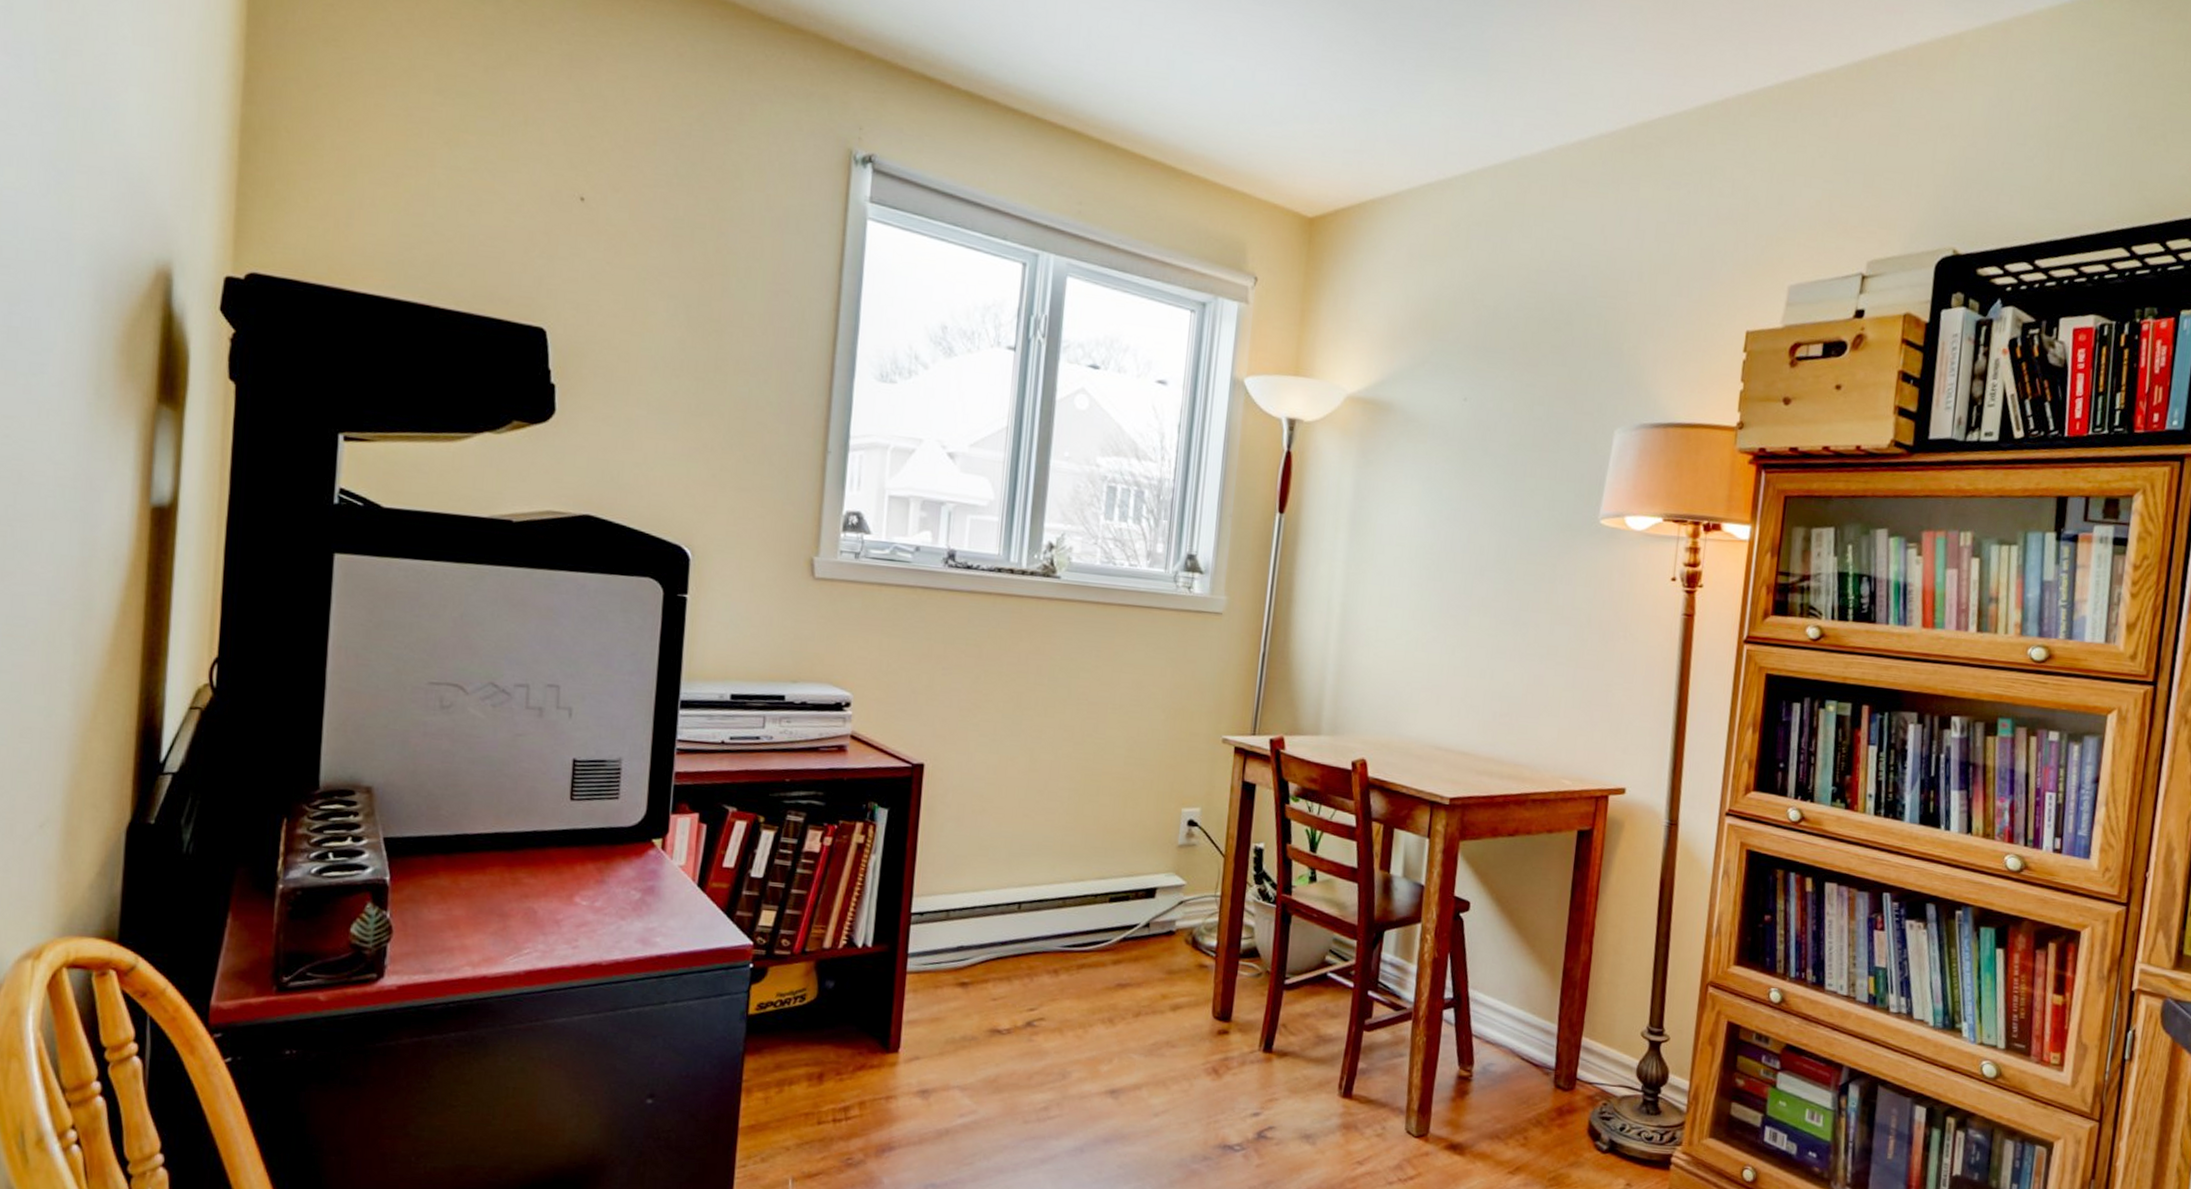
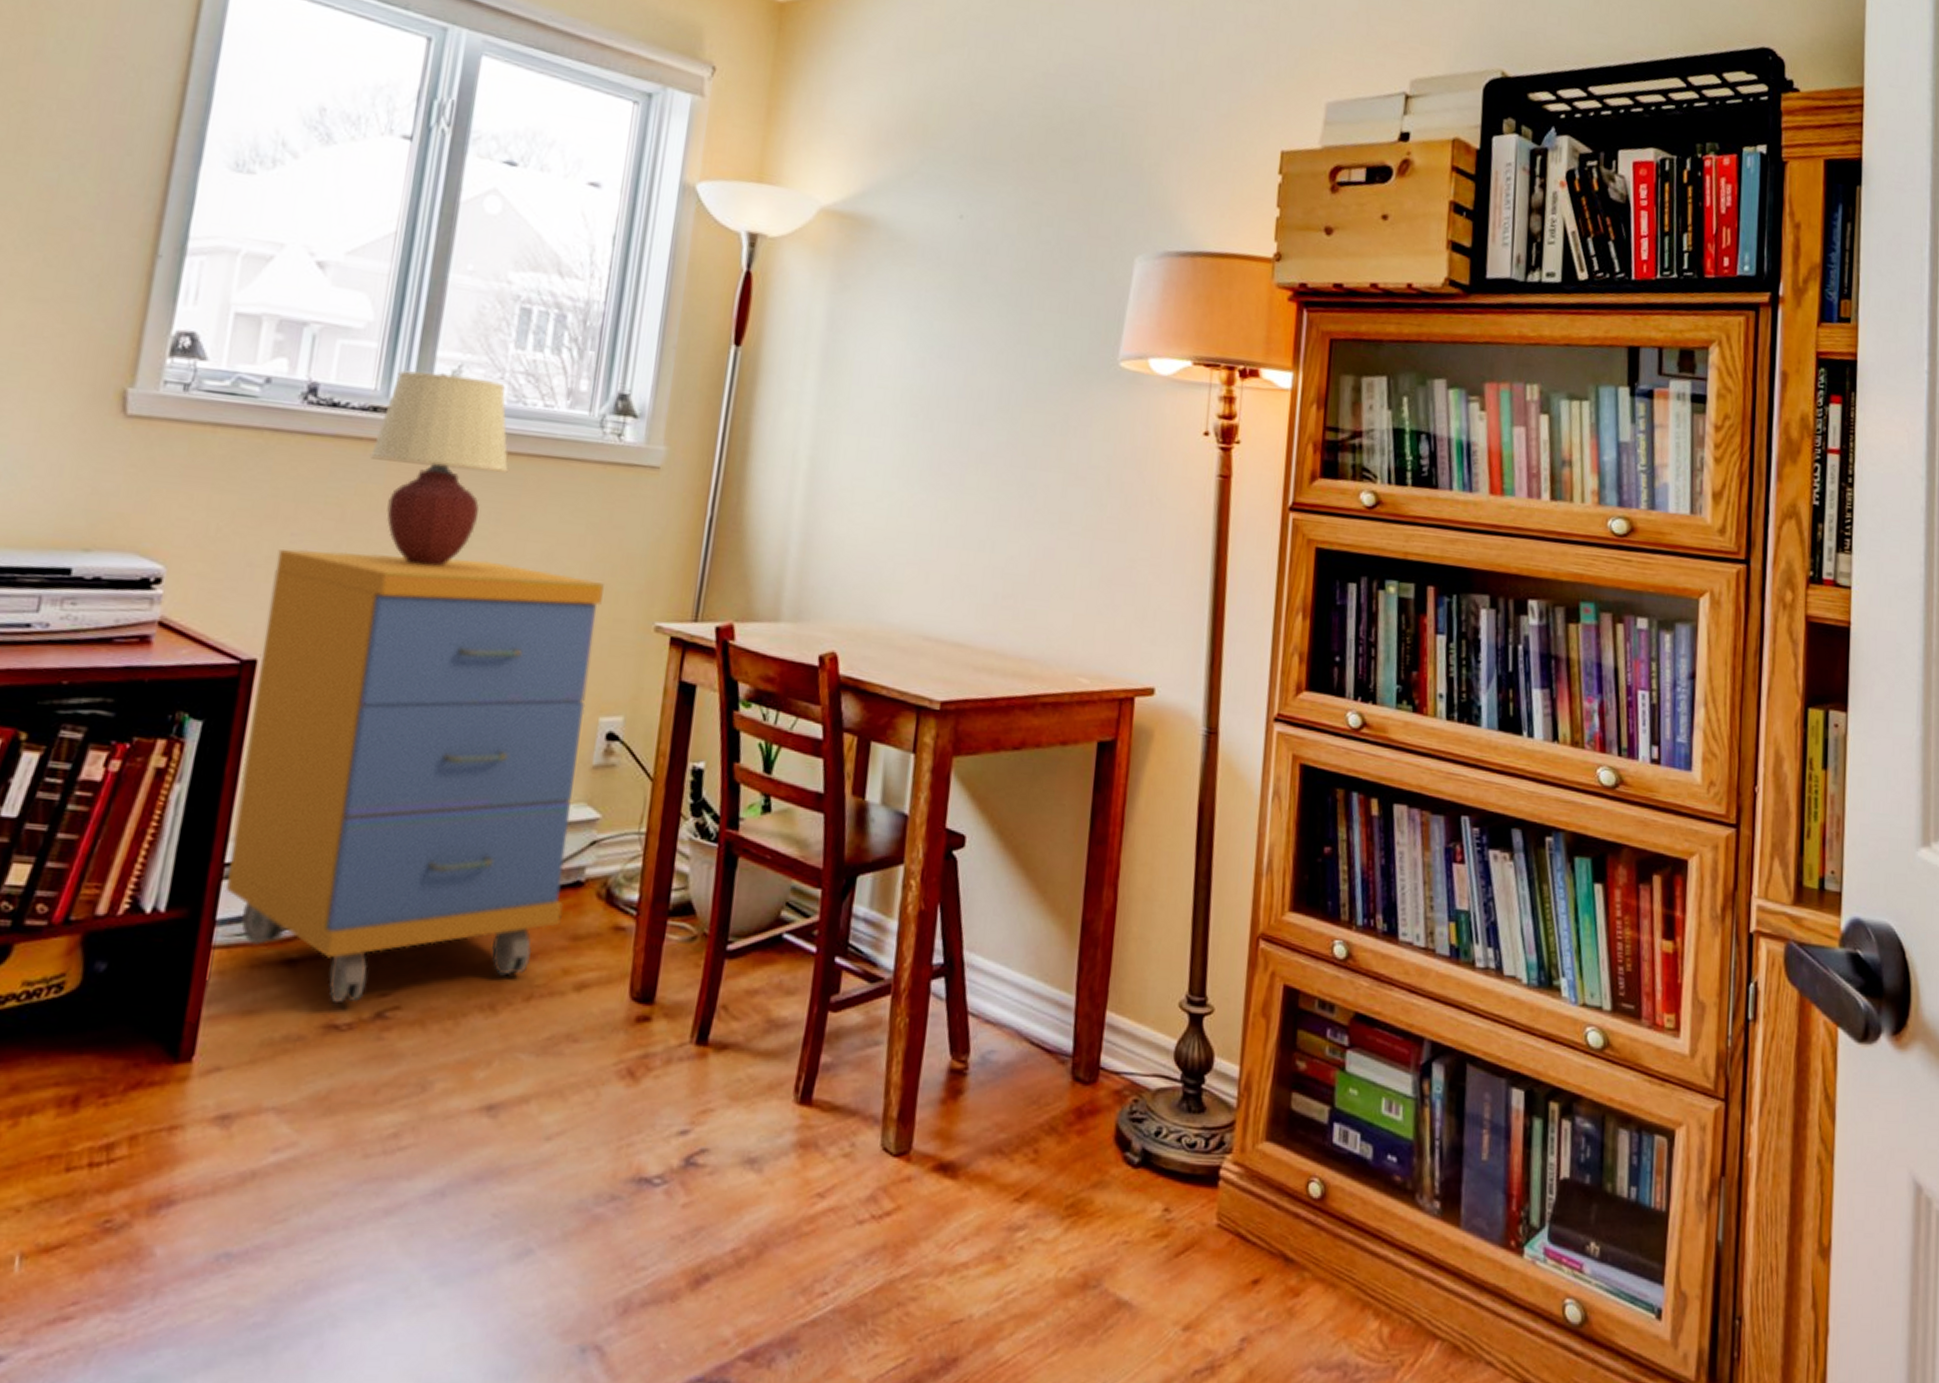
storage cabinet: none [914,680,1182,1015] -> present [226,549,604,1004]
table lamp: none [997,539,1104,693] -> present [369,370,508,566]

